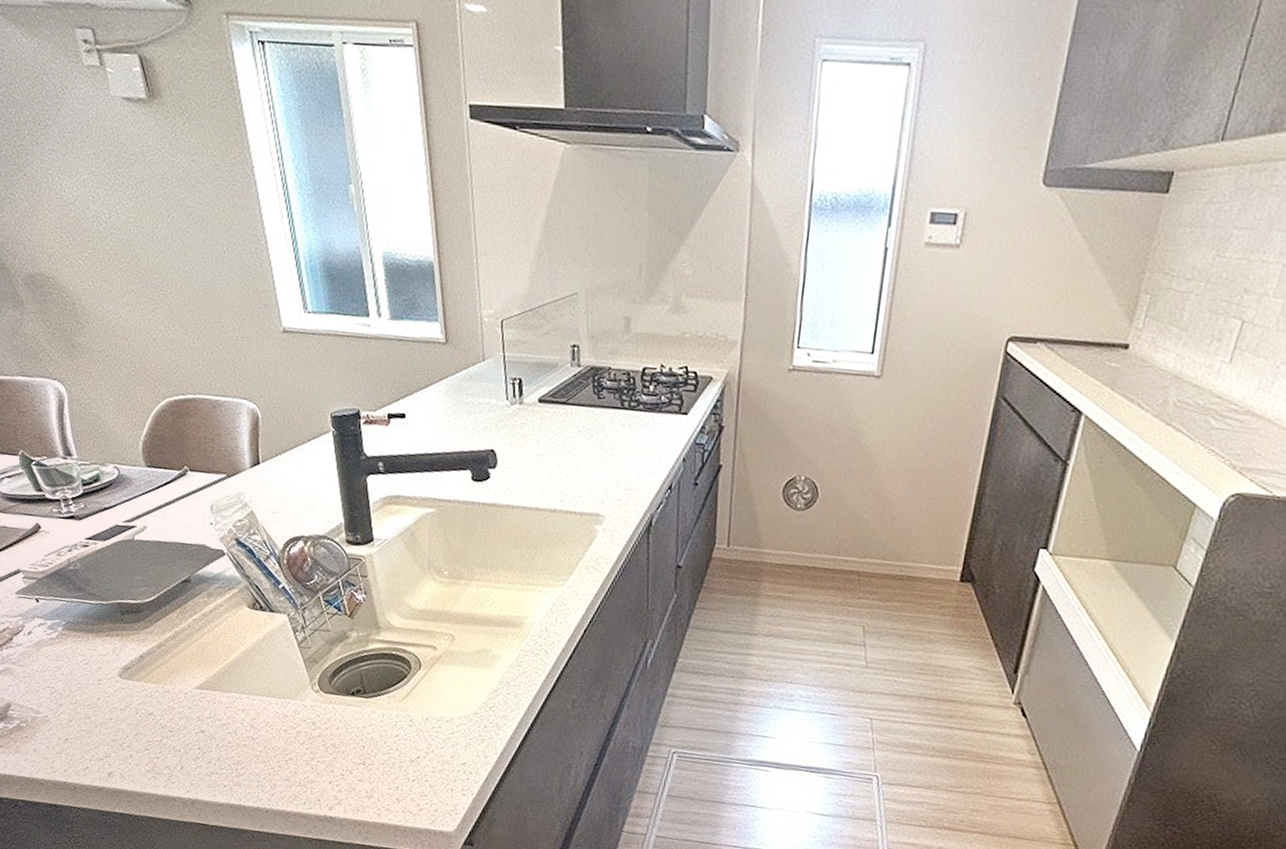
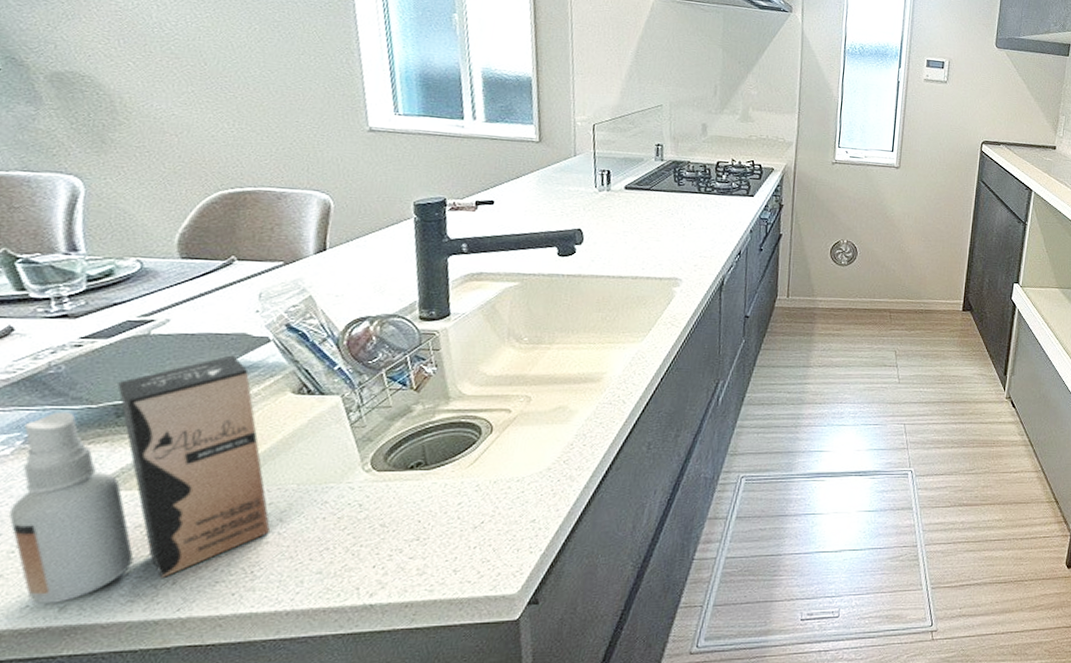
spray bottle: none [61,565,246,769] -> present [9,355,271,604]

